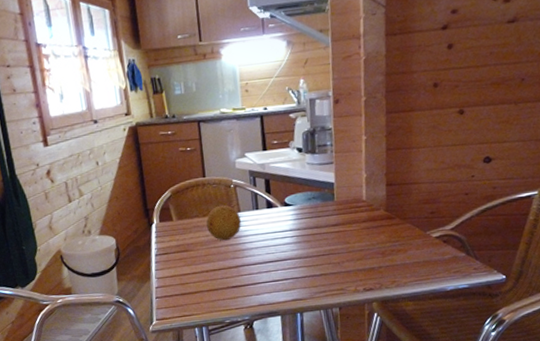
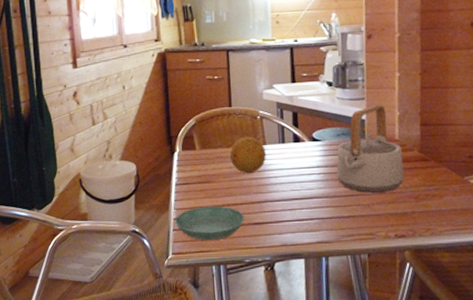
saucer: none [156,272,224,306] -> present [174,206,245,241]
teapot: none [308,168,372,252] -> present [336,104,404,193]

